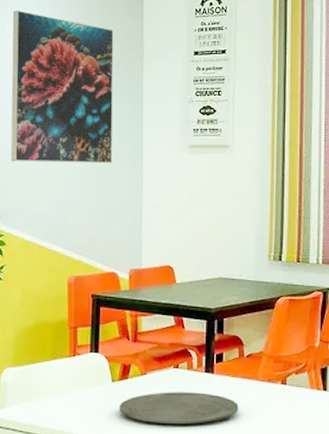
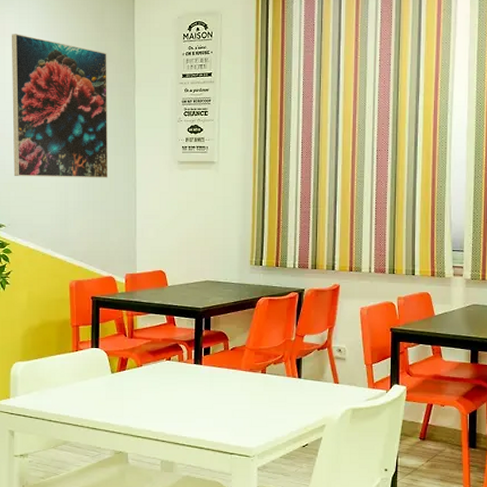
plate: present [119,392,239,424] -> none [118,381,224,408]

